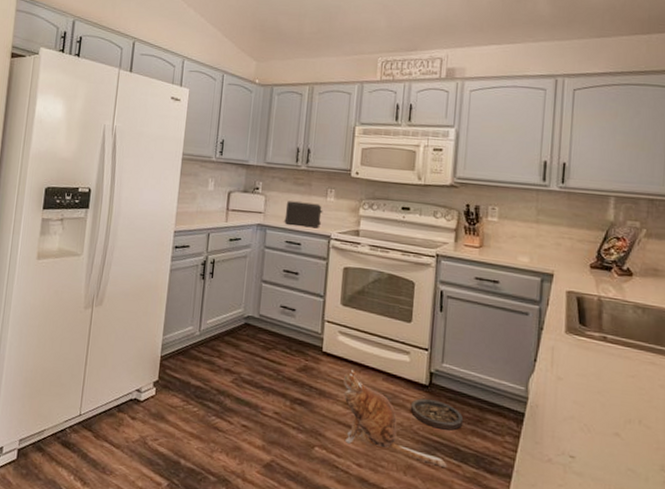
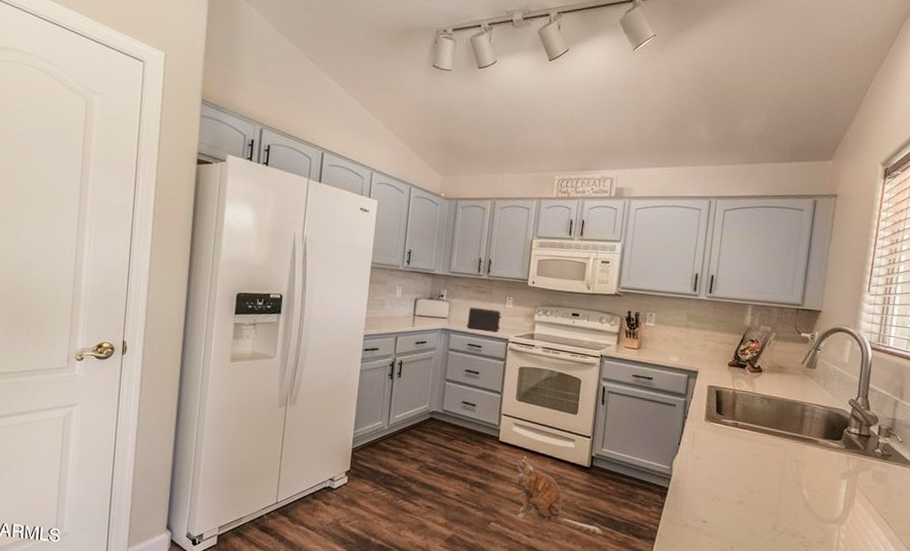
pet bowl: present [410,398,464,431] -> none [573,478,618,504]

